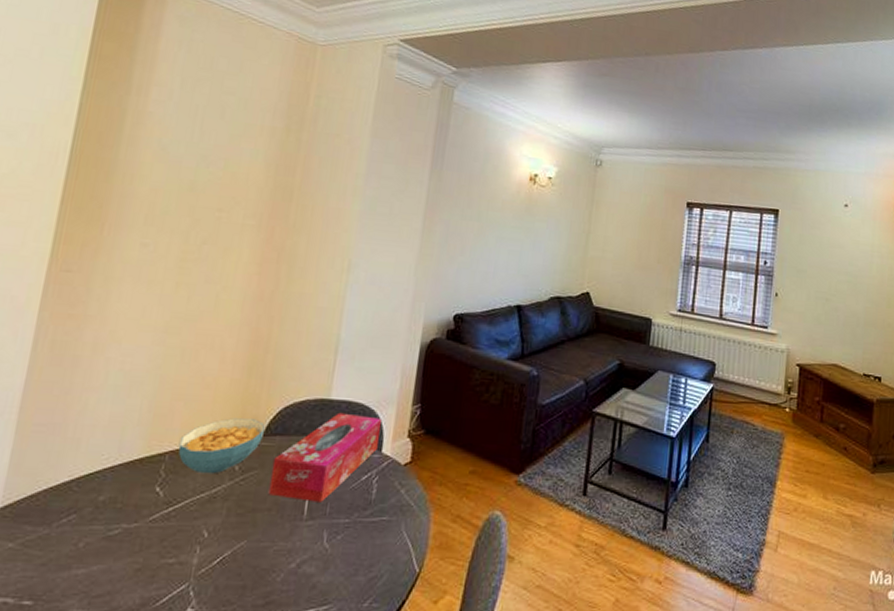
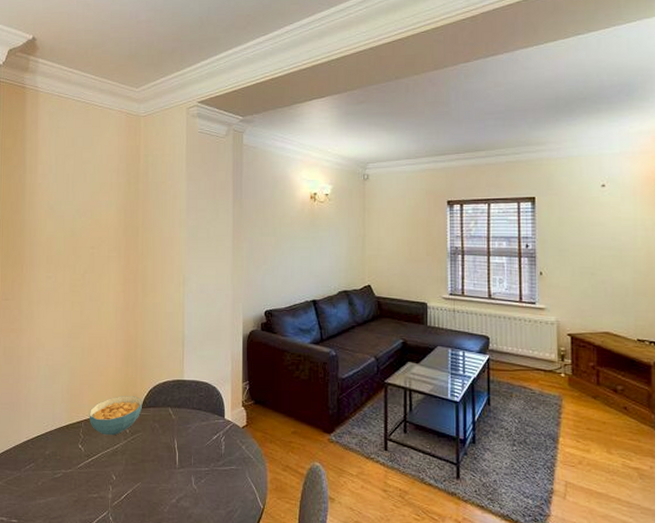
tissue box: present [268,412,381,502] -> none [150,389,221,455]

